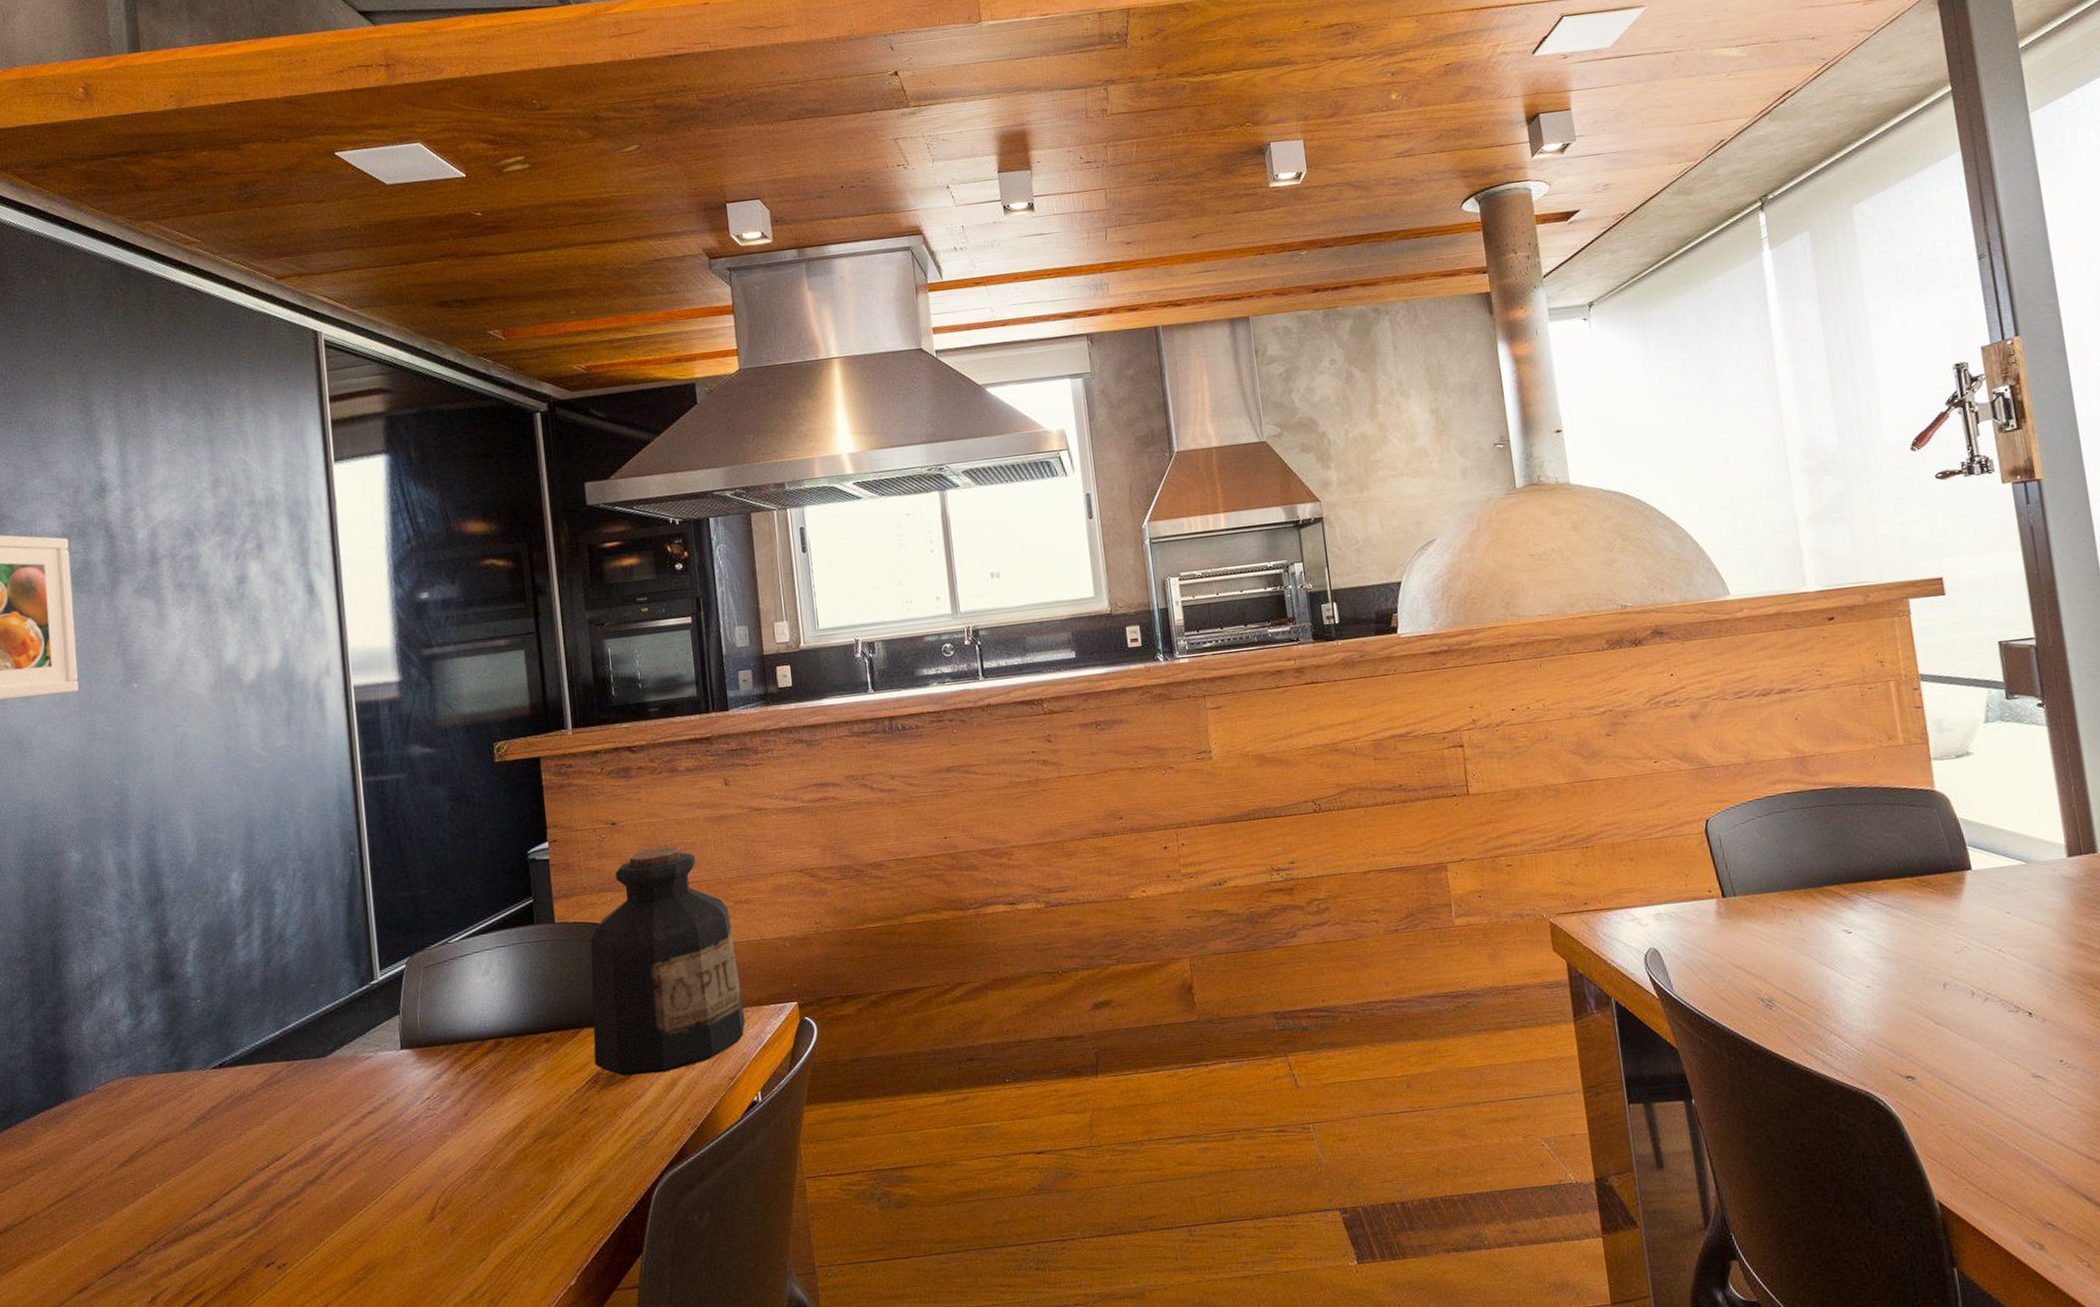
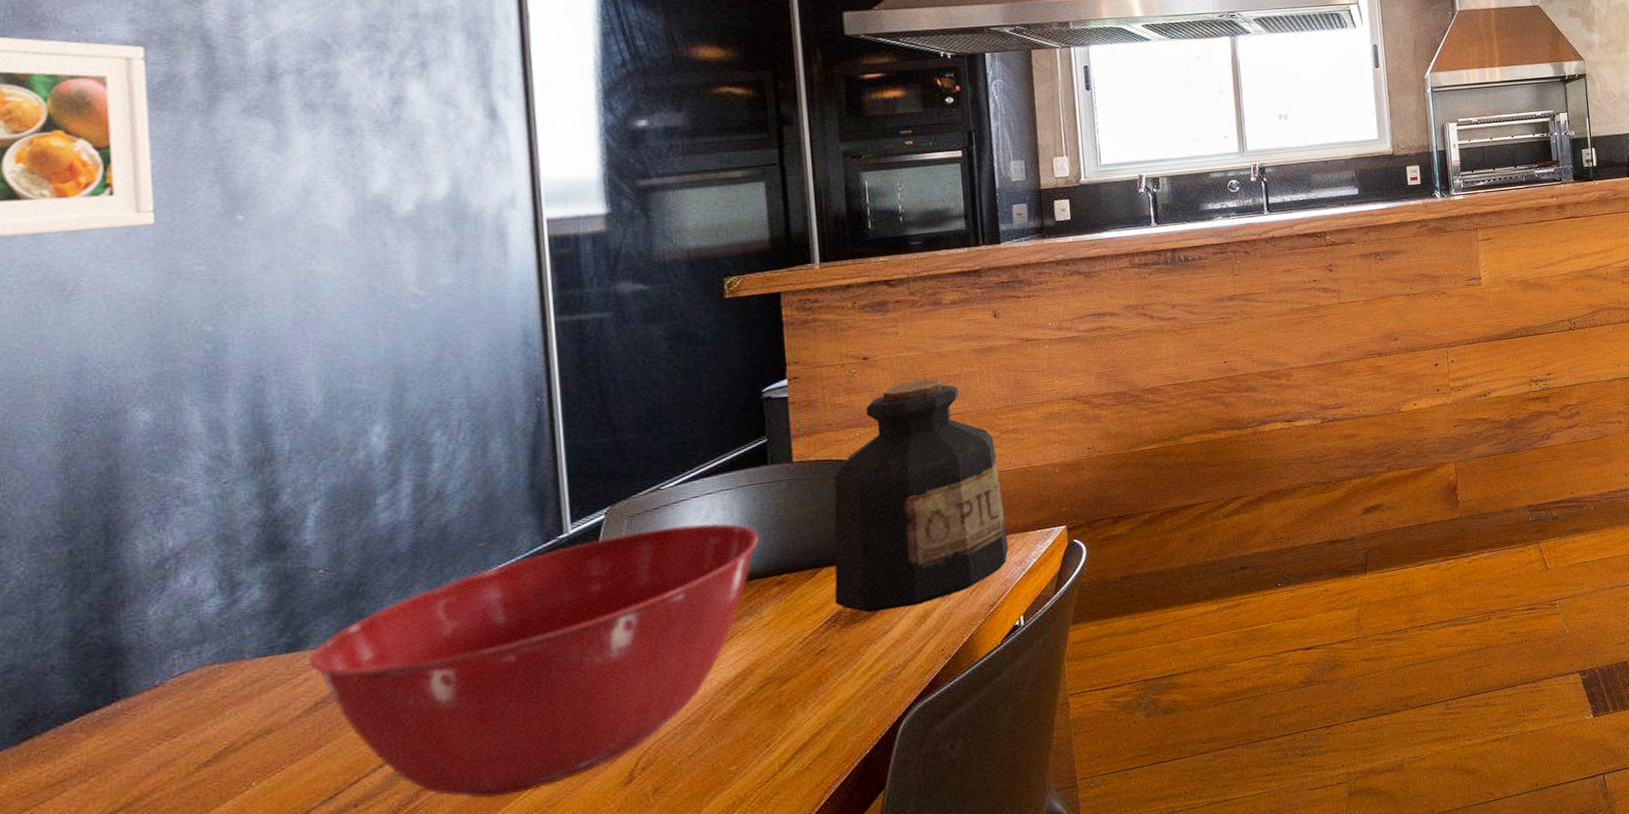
mixing bowl: none [192,978,530,1221] -> present [309,523,760,799]

